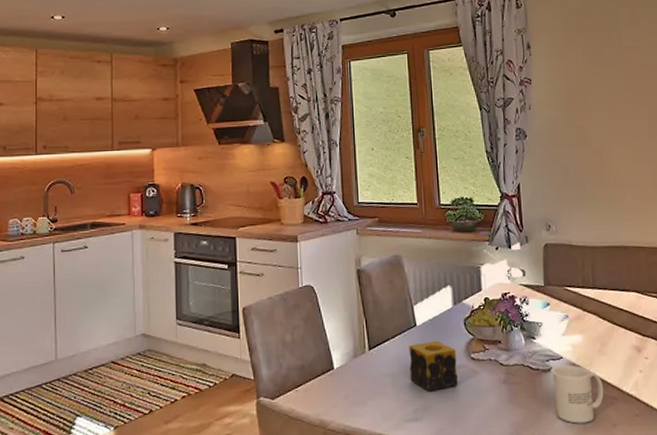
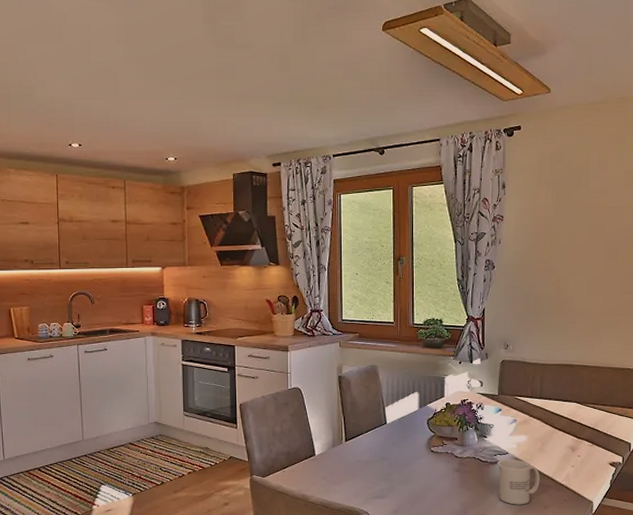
candle: present [409,340,458,392] -> none [379,436,419,476]

